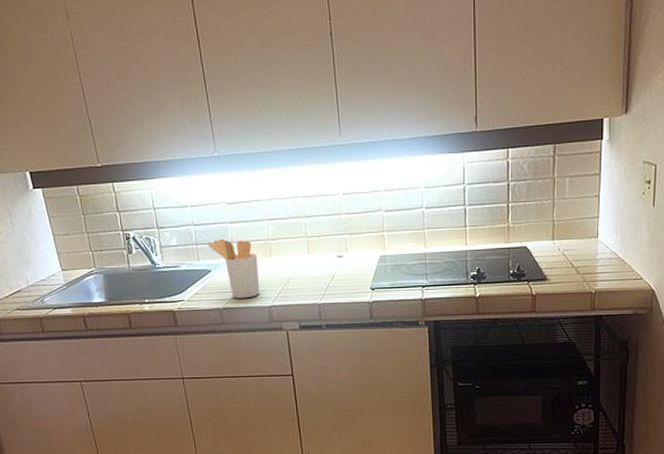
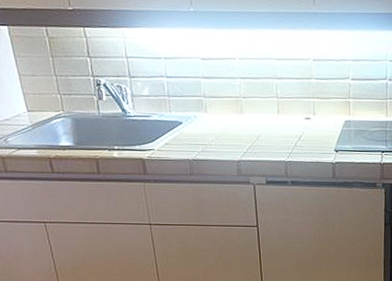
utensil holder: present [207,239,260,299] -> none [180,93,230,152]

